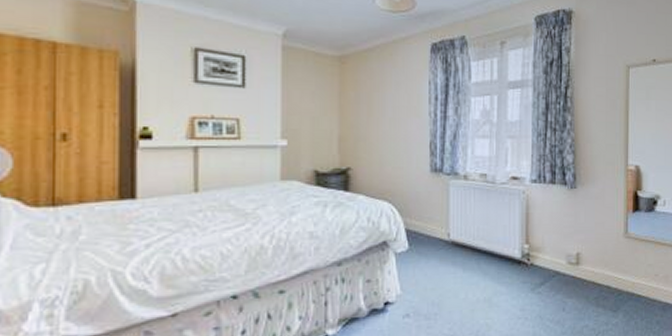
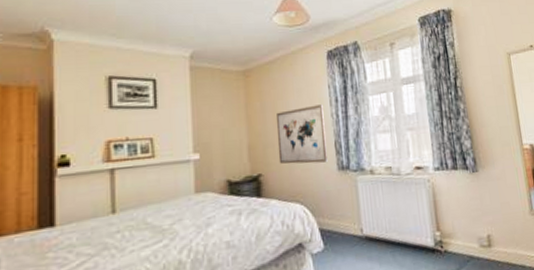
wall art: none [369,101,421,162] -> present [276,105,328,164]

